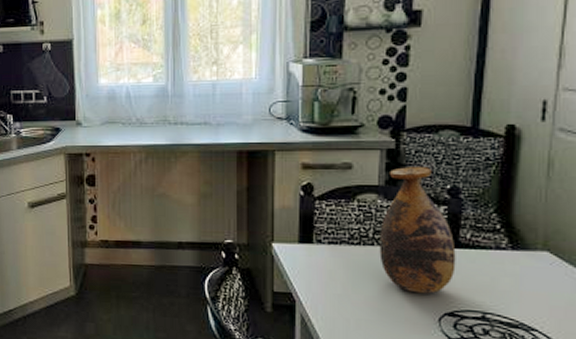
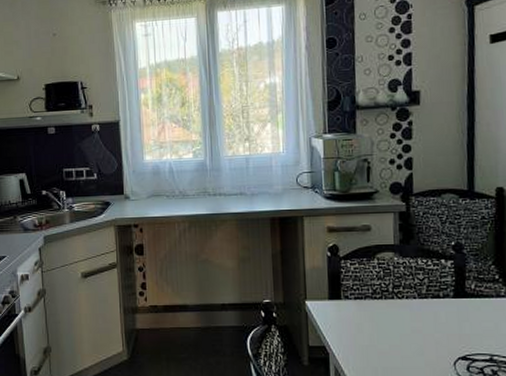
vase: present [379,166,456,294] -> none [398,225,465,341]

